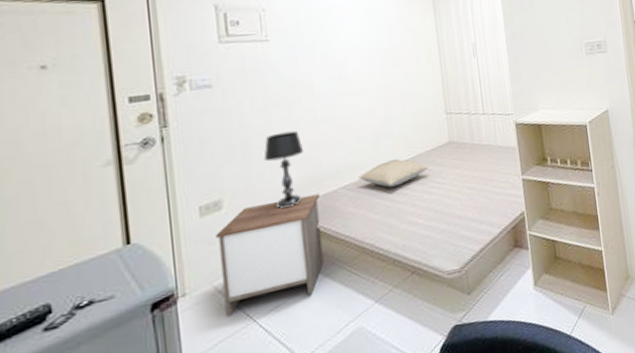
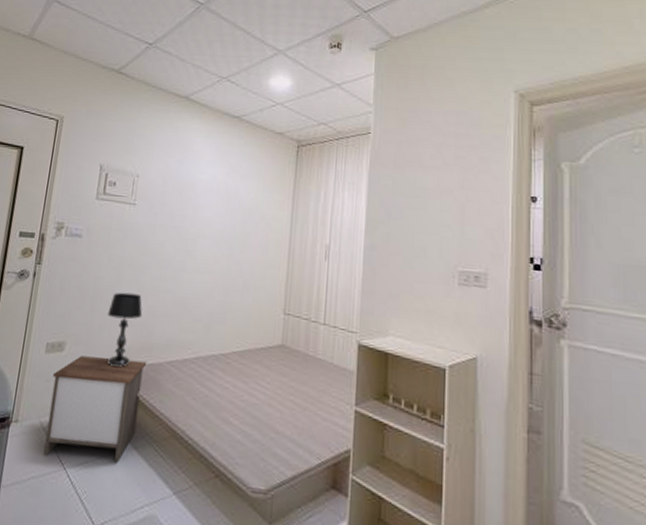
pillow: present [358,159,428,188] -> none [184,347,255,377]

